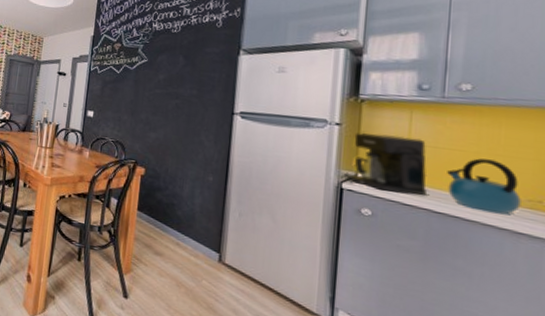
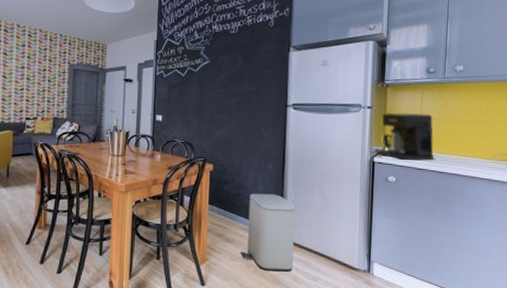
pedal bin: none [169,205,239,302] -> present [240,193,295,272]
kettle: present [447,158,521,215] -> none [447,125,495,168]

